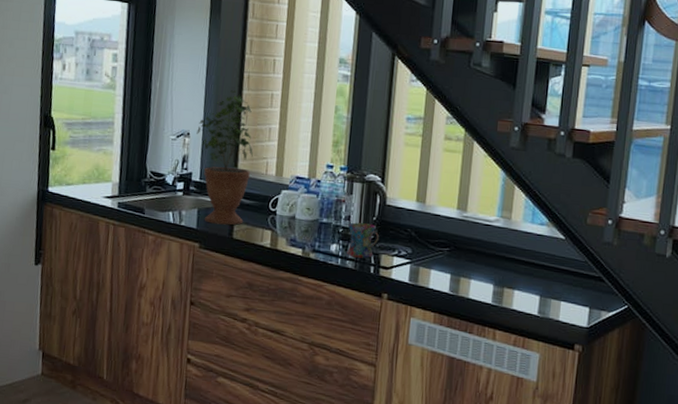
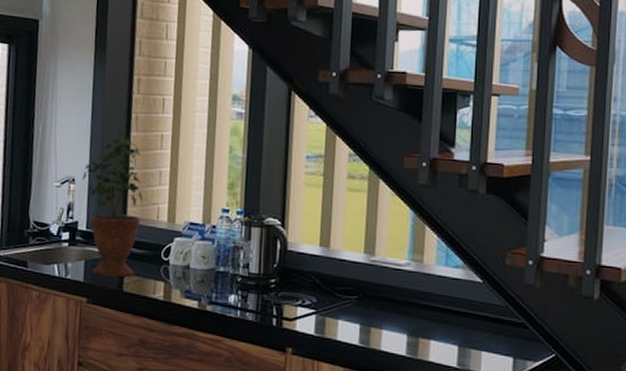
mug: present [347,222,380,259] -> none [246,270,282,310]

